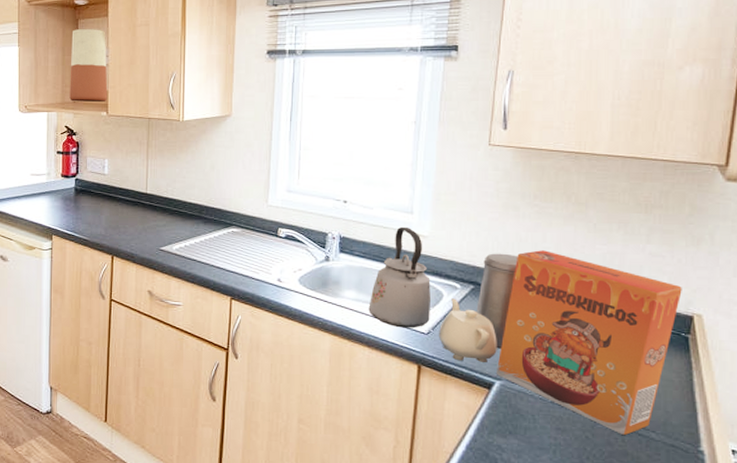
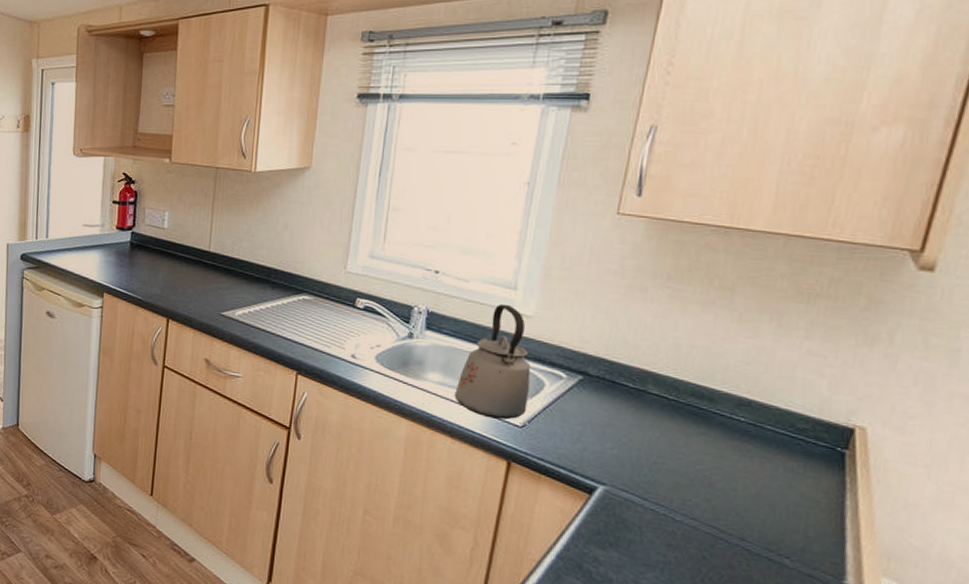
vase: present [69,29,108,102] -> none [129,64,174,147]
teapot: present [438,298,497,362] -> none [534,389,606,464]
canister: present [476,253,518,349] -> none [583,340,641,450]
cereal box: present [497,250,682,435] -> none [601,340,844,559]

